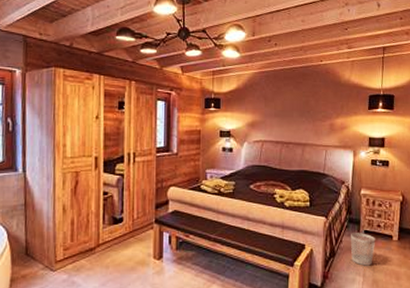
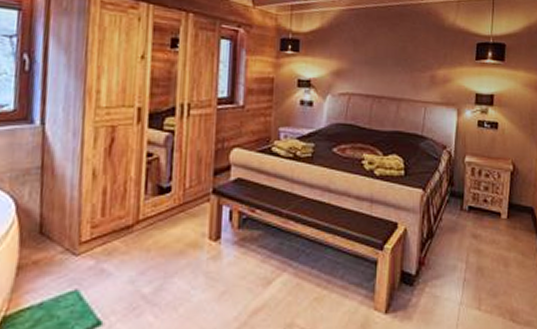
wastebasket: present [351,233,376,266] -> none [452,209,482,250]

